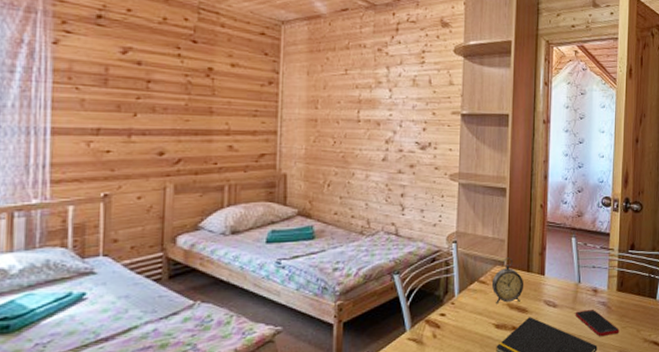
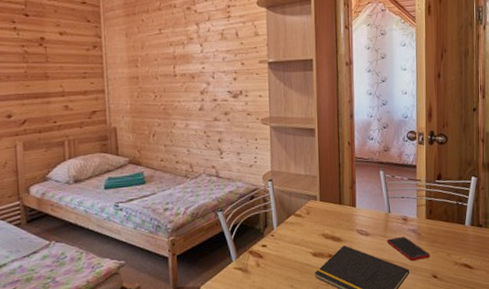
alarm clock: present [491,257,524,305] -> none [306,192,337,235]

